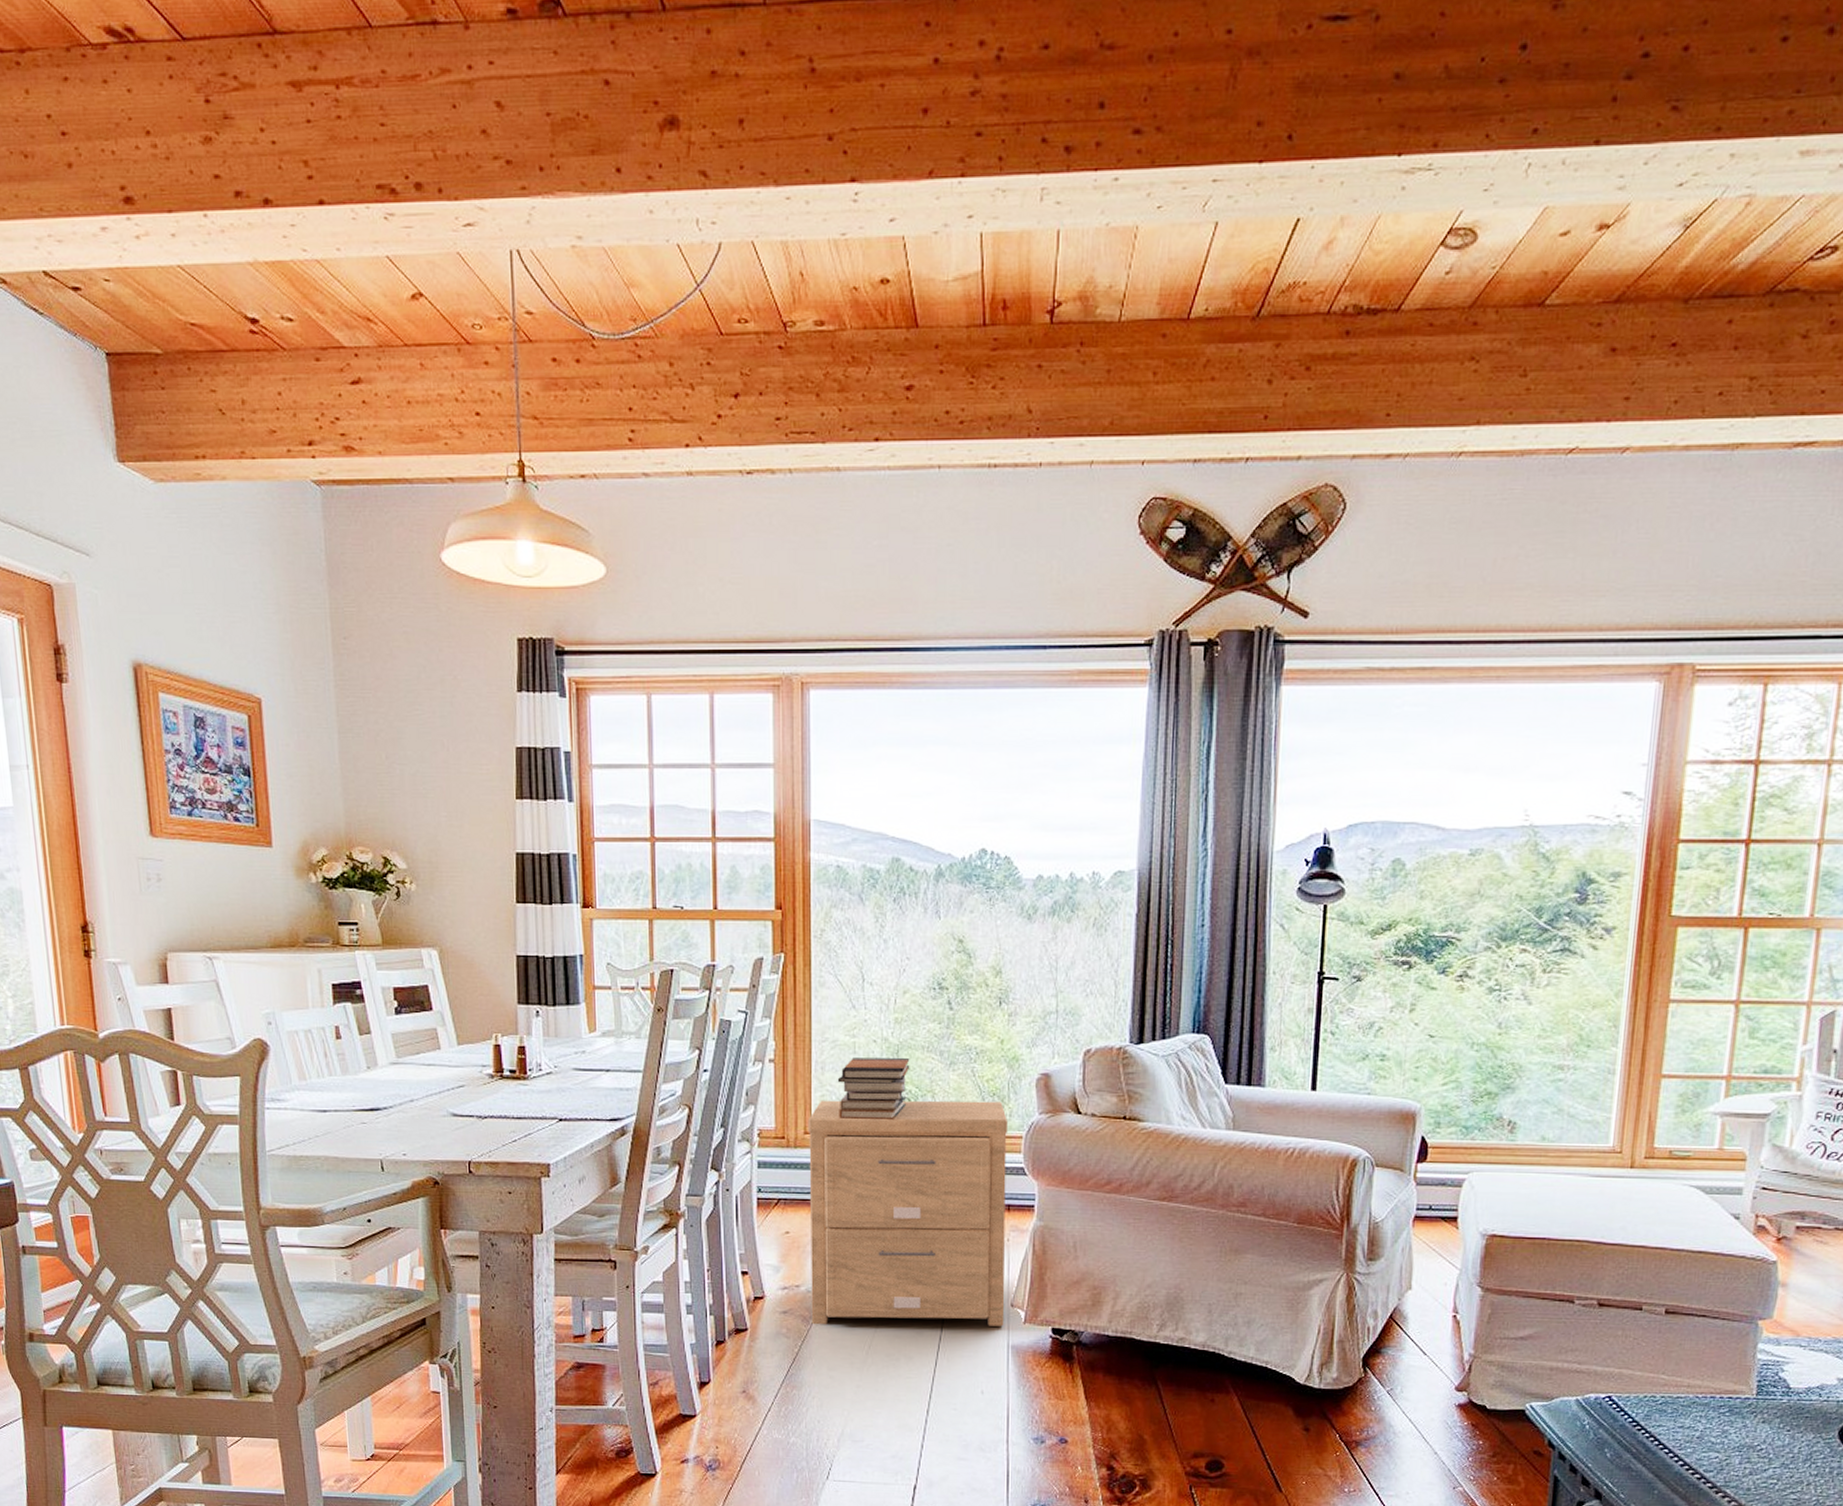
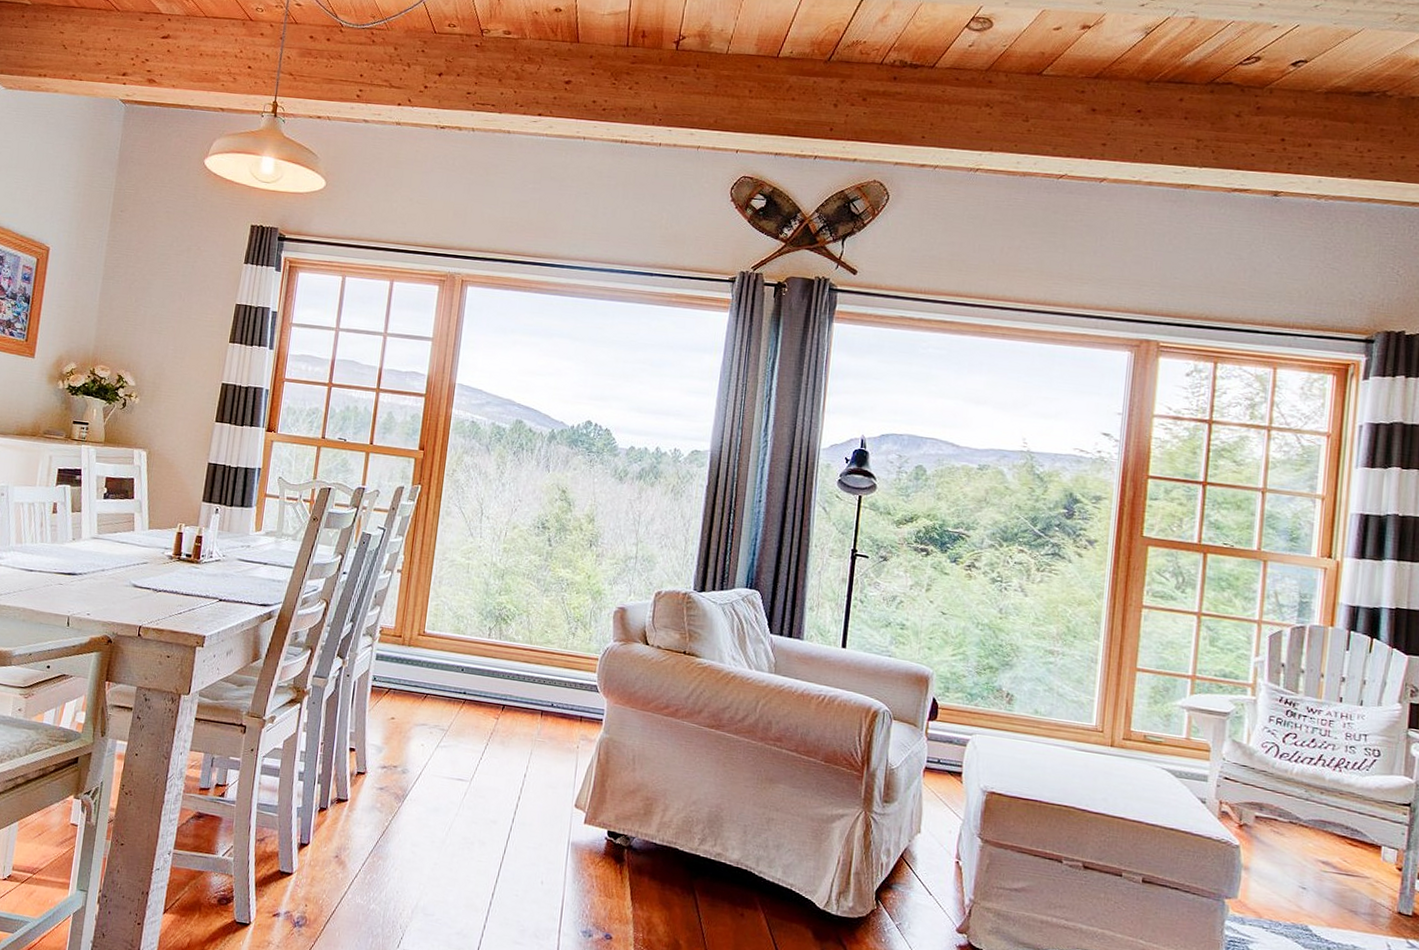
side table: present [807,1100,1009,1327] -> none [402,609,588,824]
book stack: present [837,1058,910,1121] -> none [448,576,513,632]

